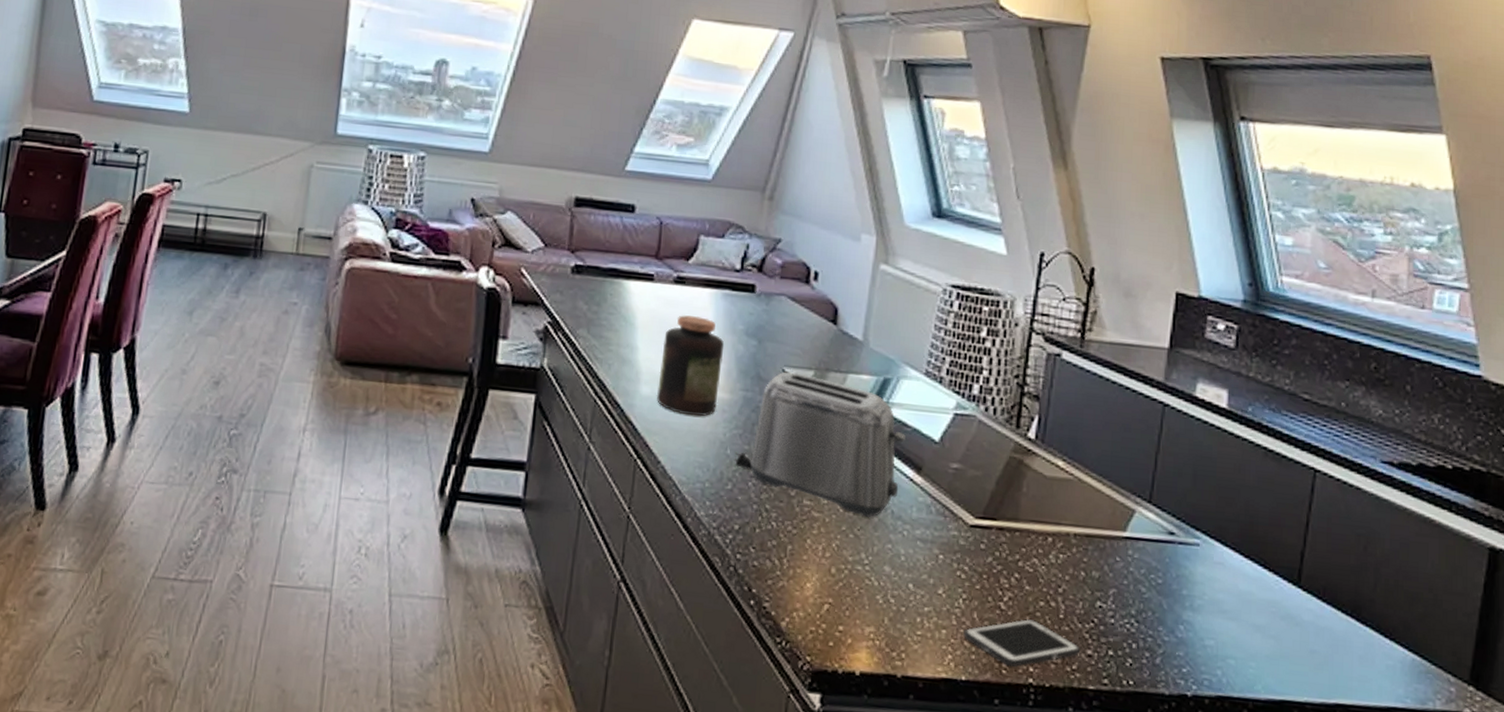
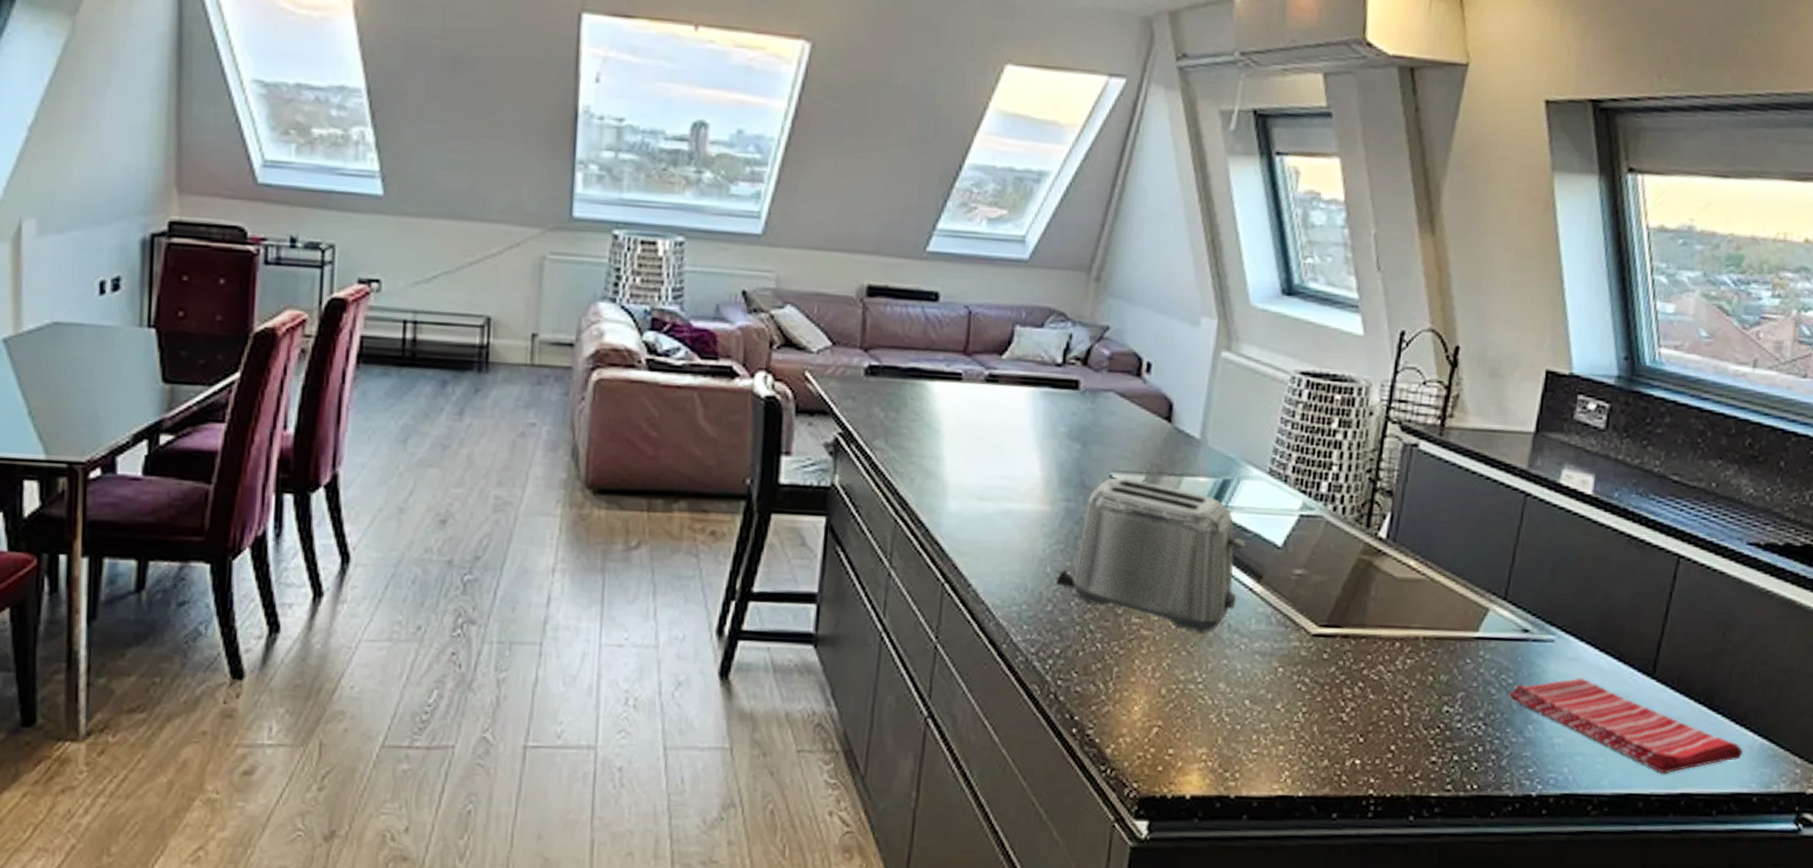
jar: present [656,315,725,417] -> none [966,418,1044,532]
cell phone: present [963,619,1081,668] -> none [1302,729,1425,780]
dish towel: none [1159,582,1395,683] -> present [1509,678,1743,774]

